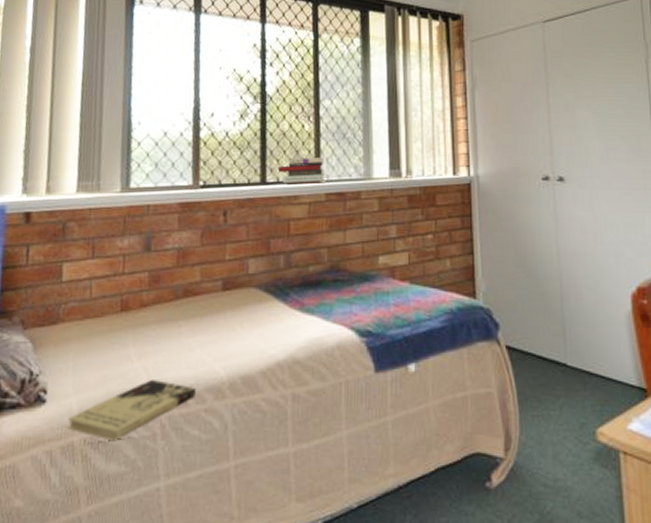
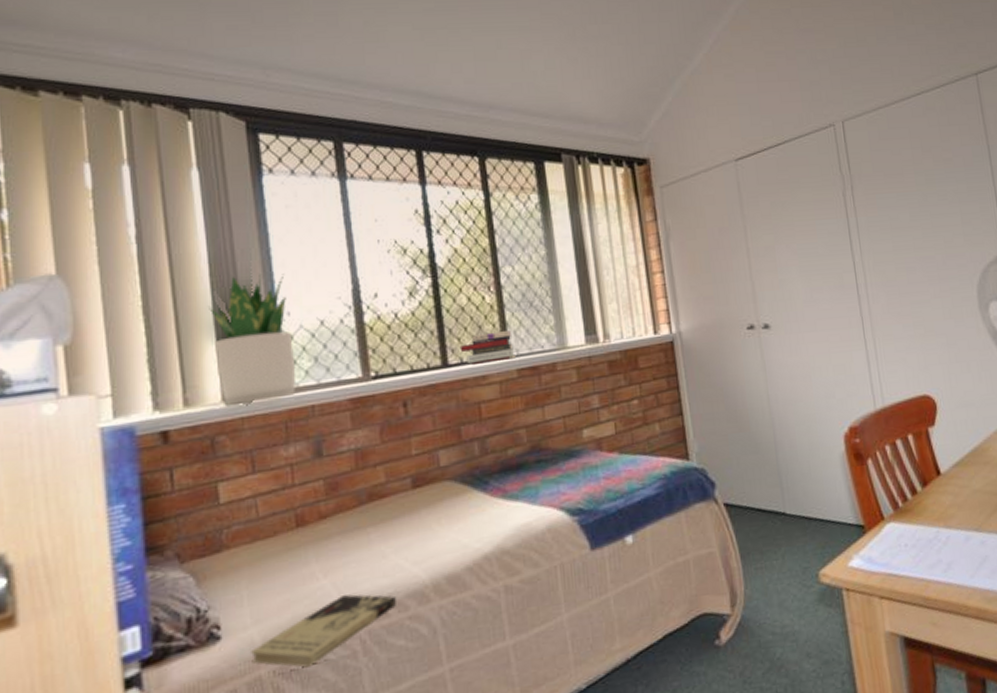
planter: none [76,87,141,197] -> present [209,273,296,406]

